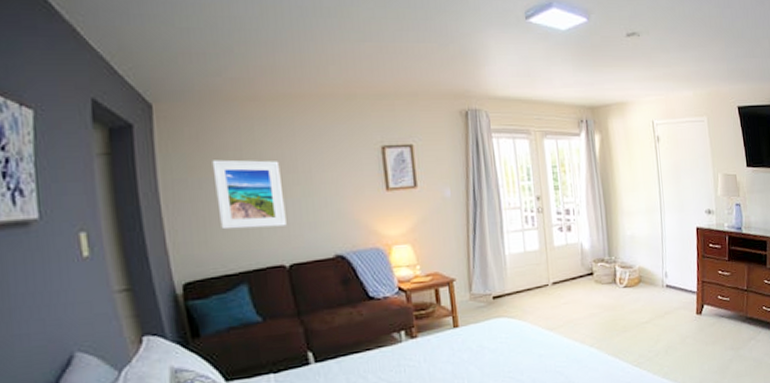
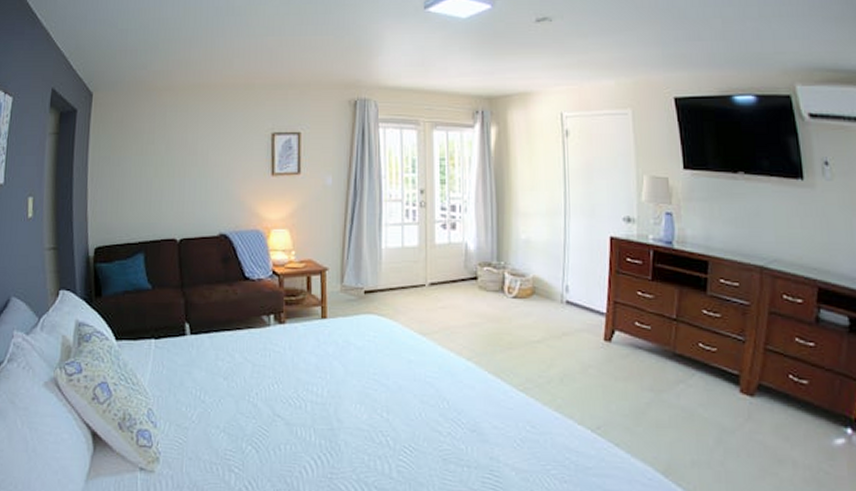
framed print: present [212,159,287,230] -> none [129,141,183,203]

